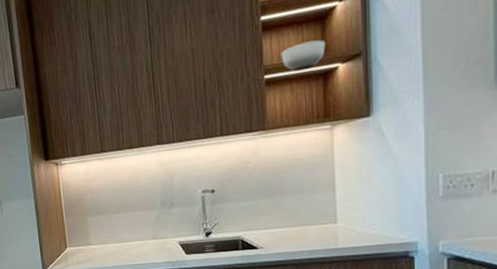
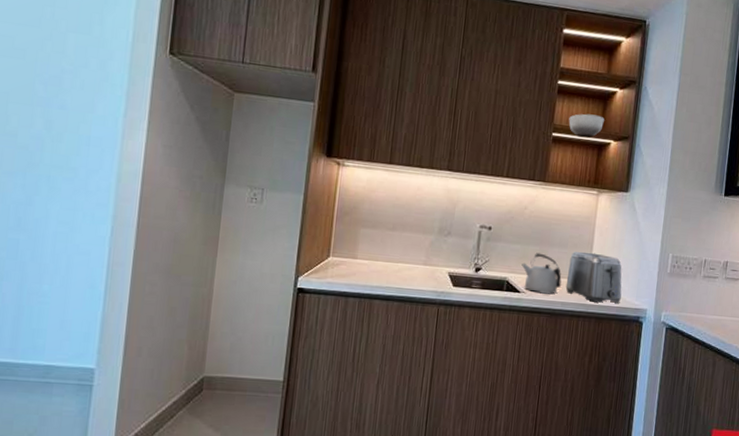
kettle: none [254,205,304,246] -> present [521,253,562,294]
toaster: none [309,191,381,245] -> present [565,251,622,303]

